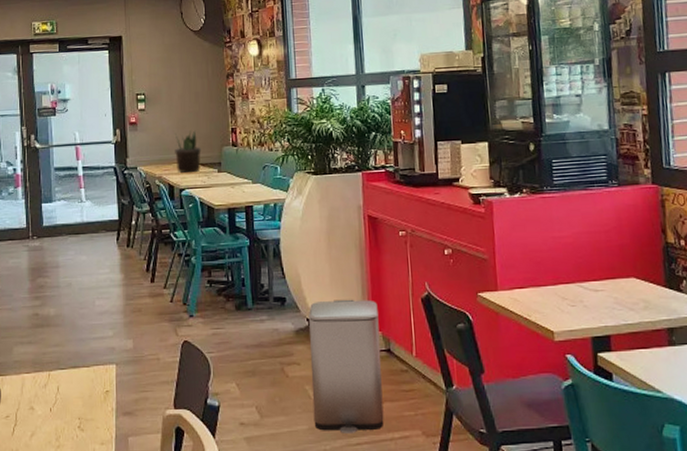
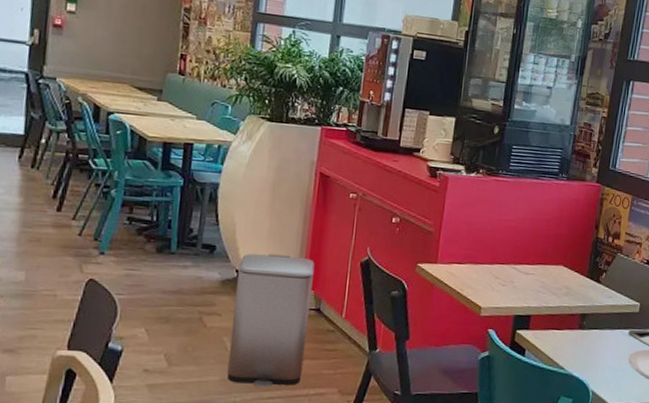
planter: present [174,130,201,173] -> none [107,46,141,95]

